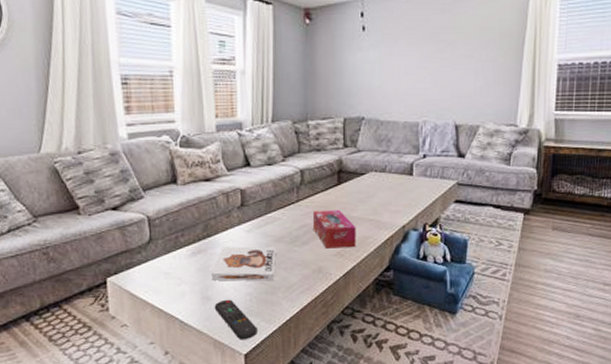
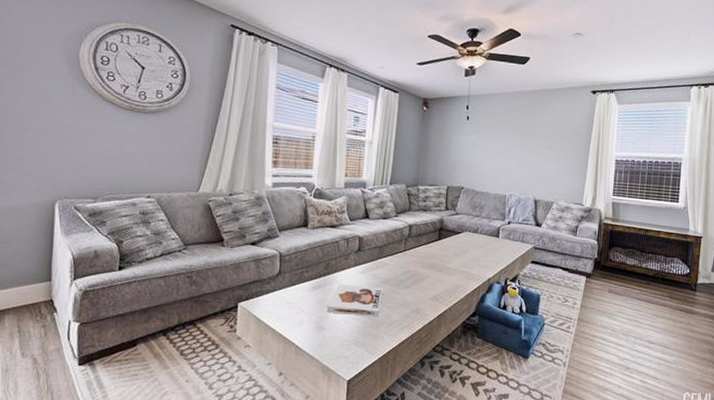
remote control: present [214,299,257,340] -> none [326,330,361,368]
tissue box: present [312,209,356,249] -> none [415,259,451,294]

